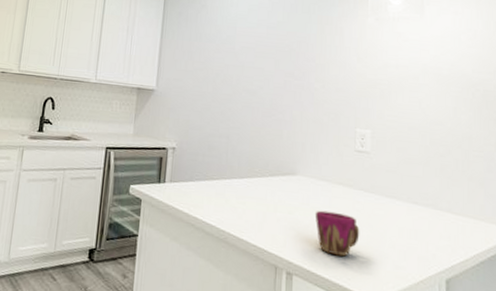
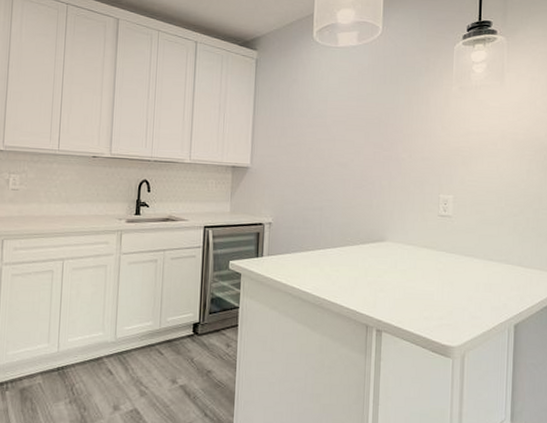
cup: present [314,210,360,257] -> none [401,272,442,312]

